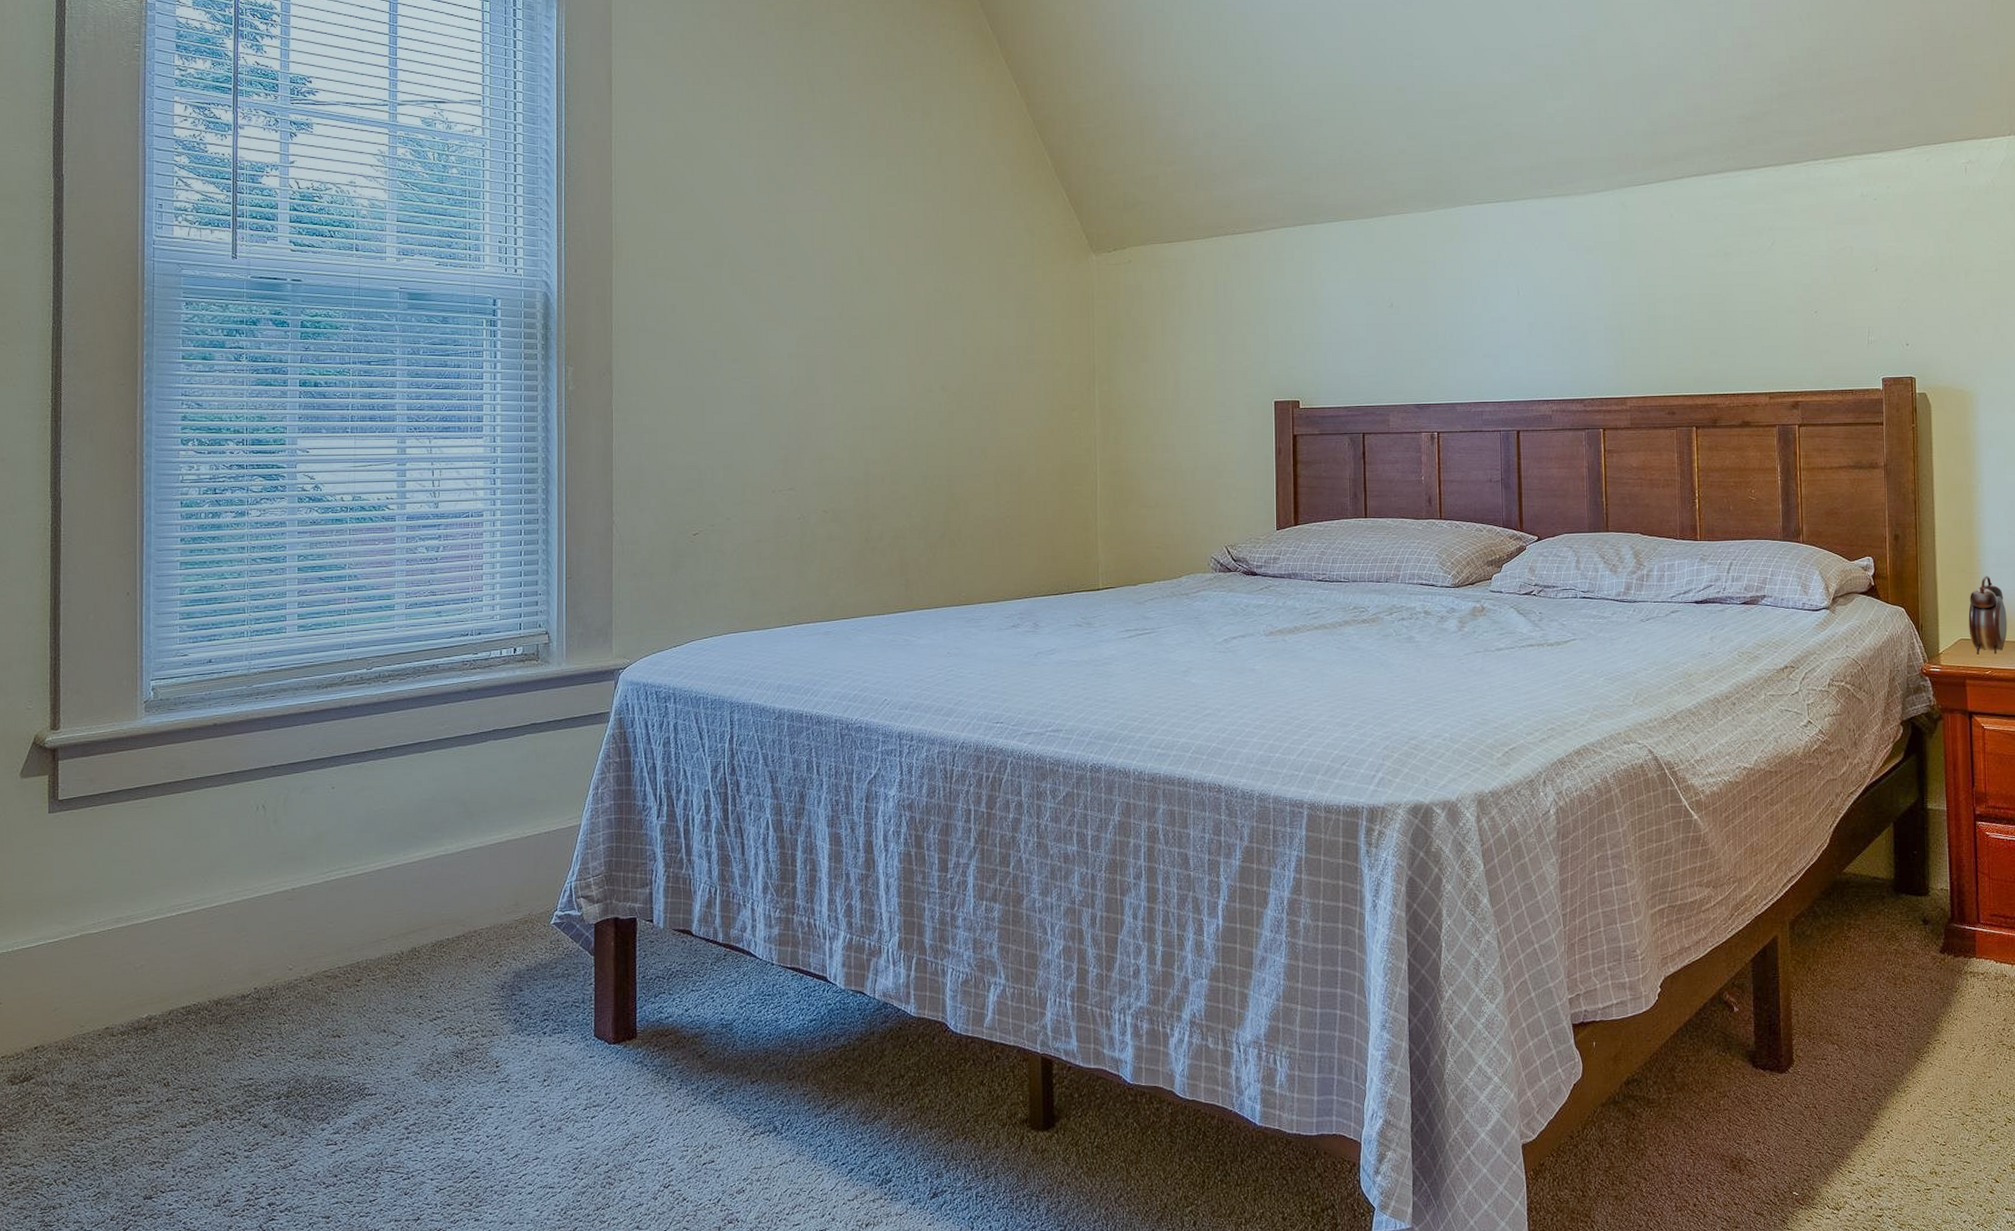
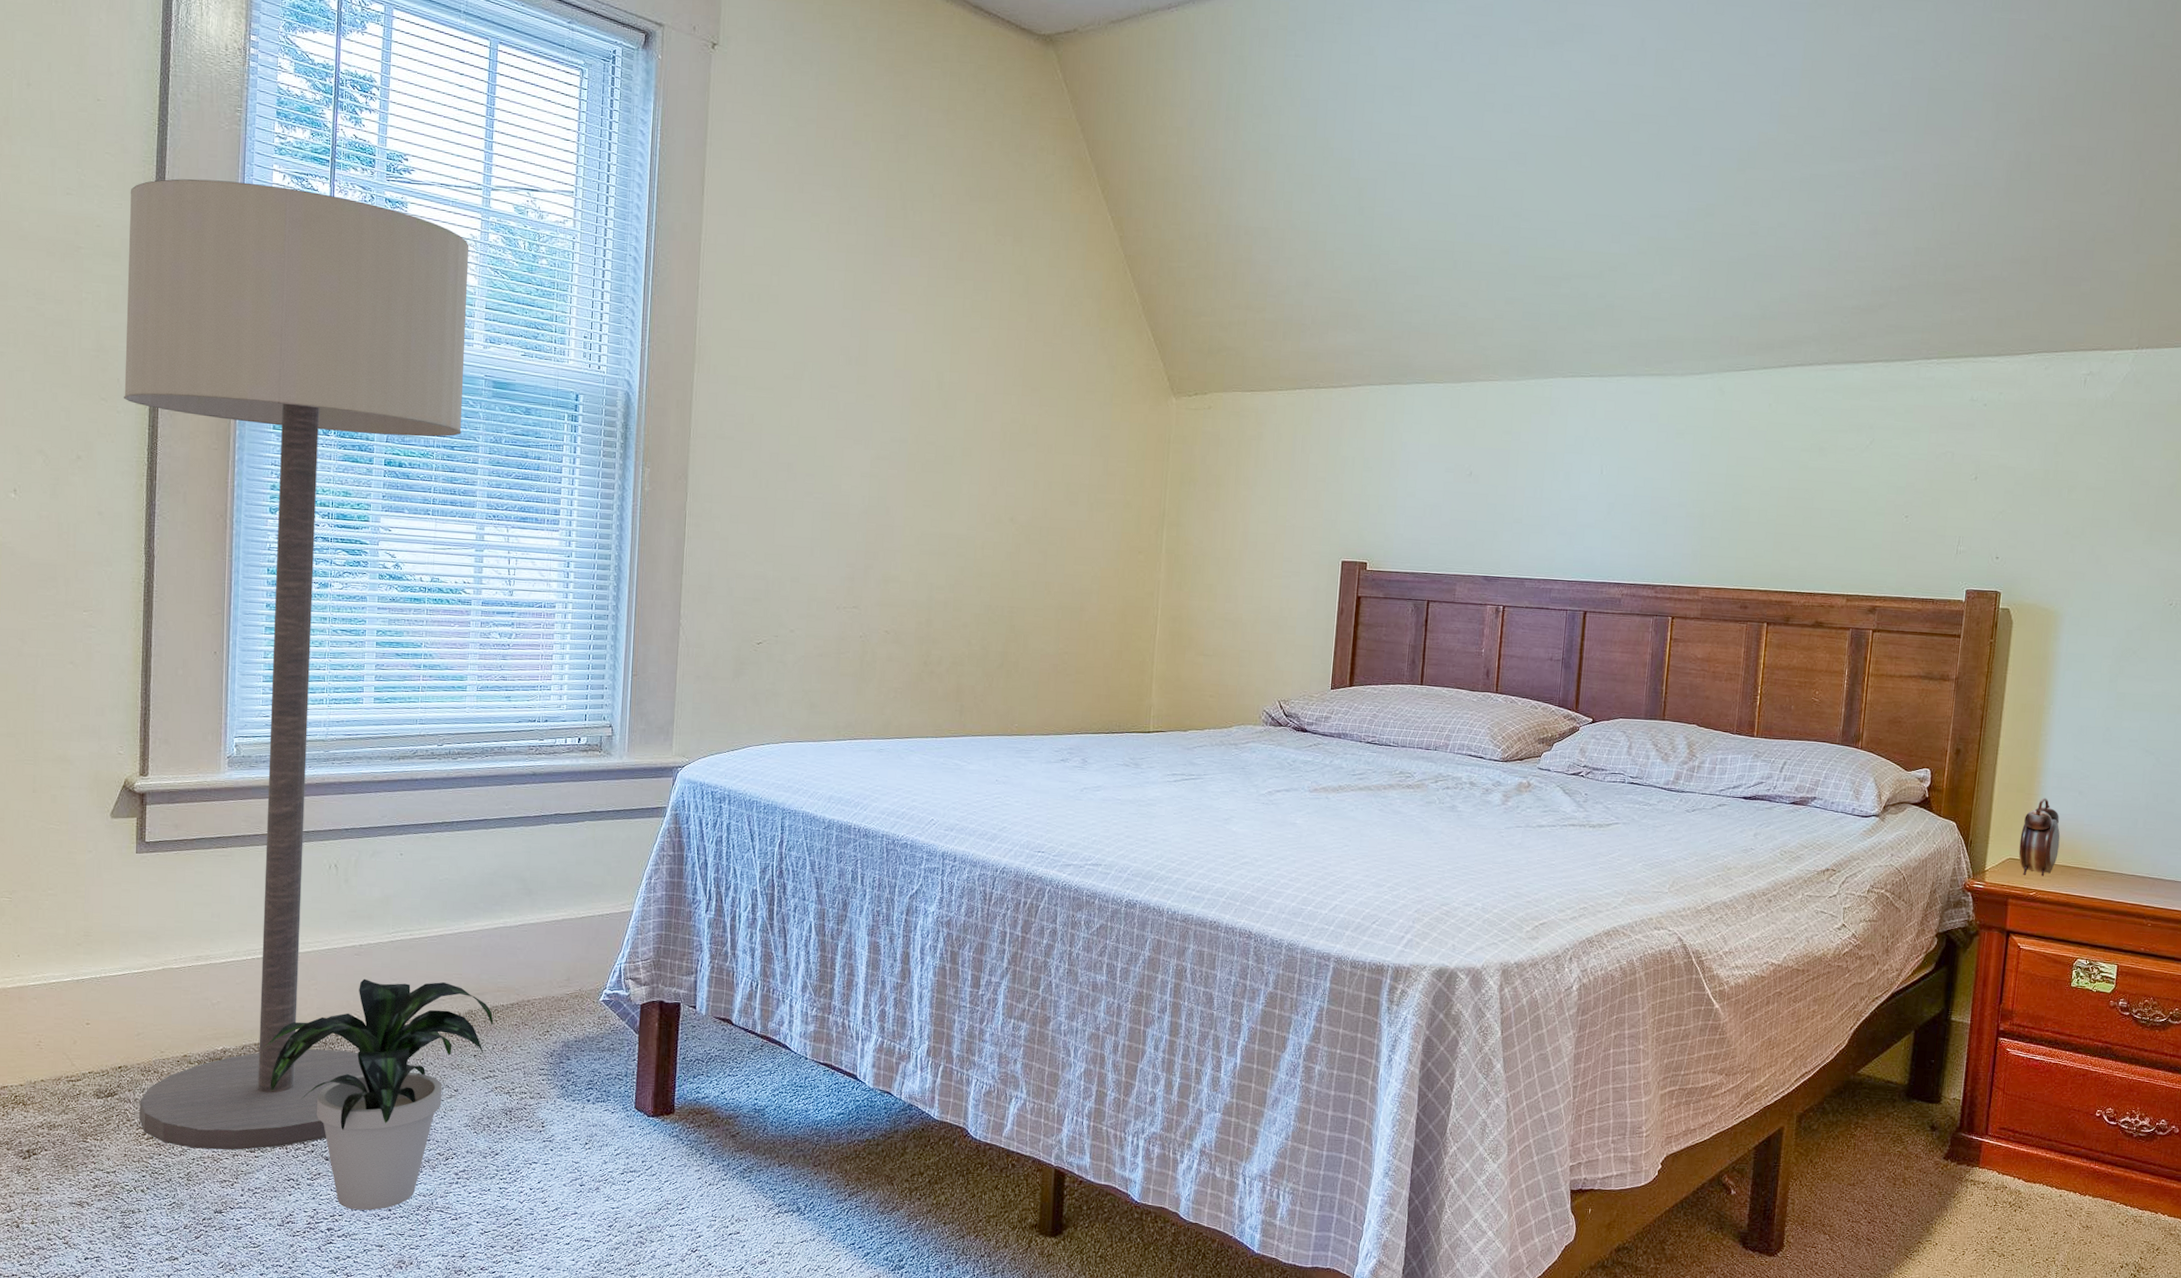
floor lamp: none [25,116,378,1130] -> present [124,178,470,1150]
potted plant: none [194,920,439,1180] -> present [265,978,494,1211]

